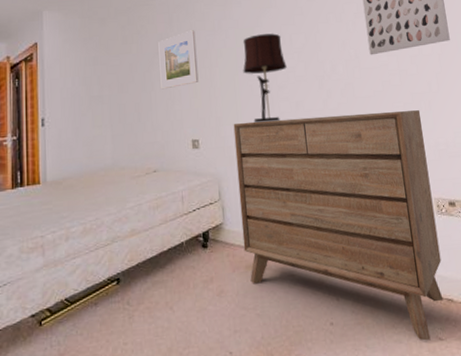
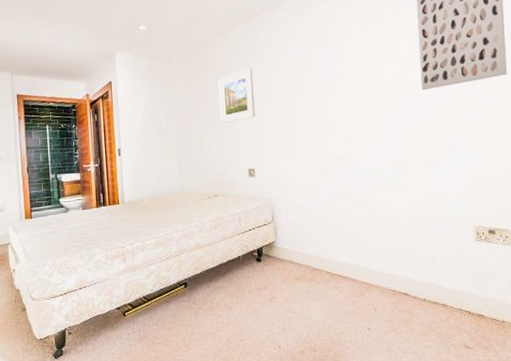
dresser: present [233,110,444,341] -> none [286,144,476,348]
table lamp: present [243,33,287,124] -> none [296,70,339,155]

